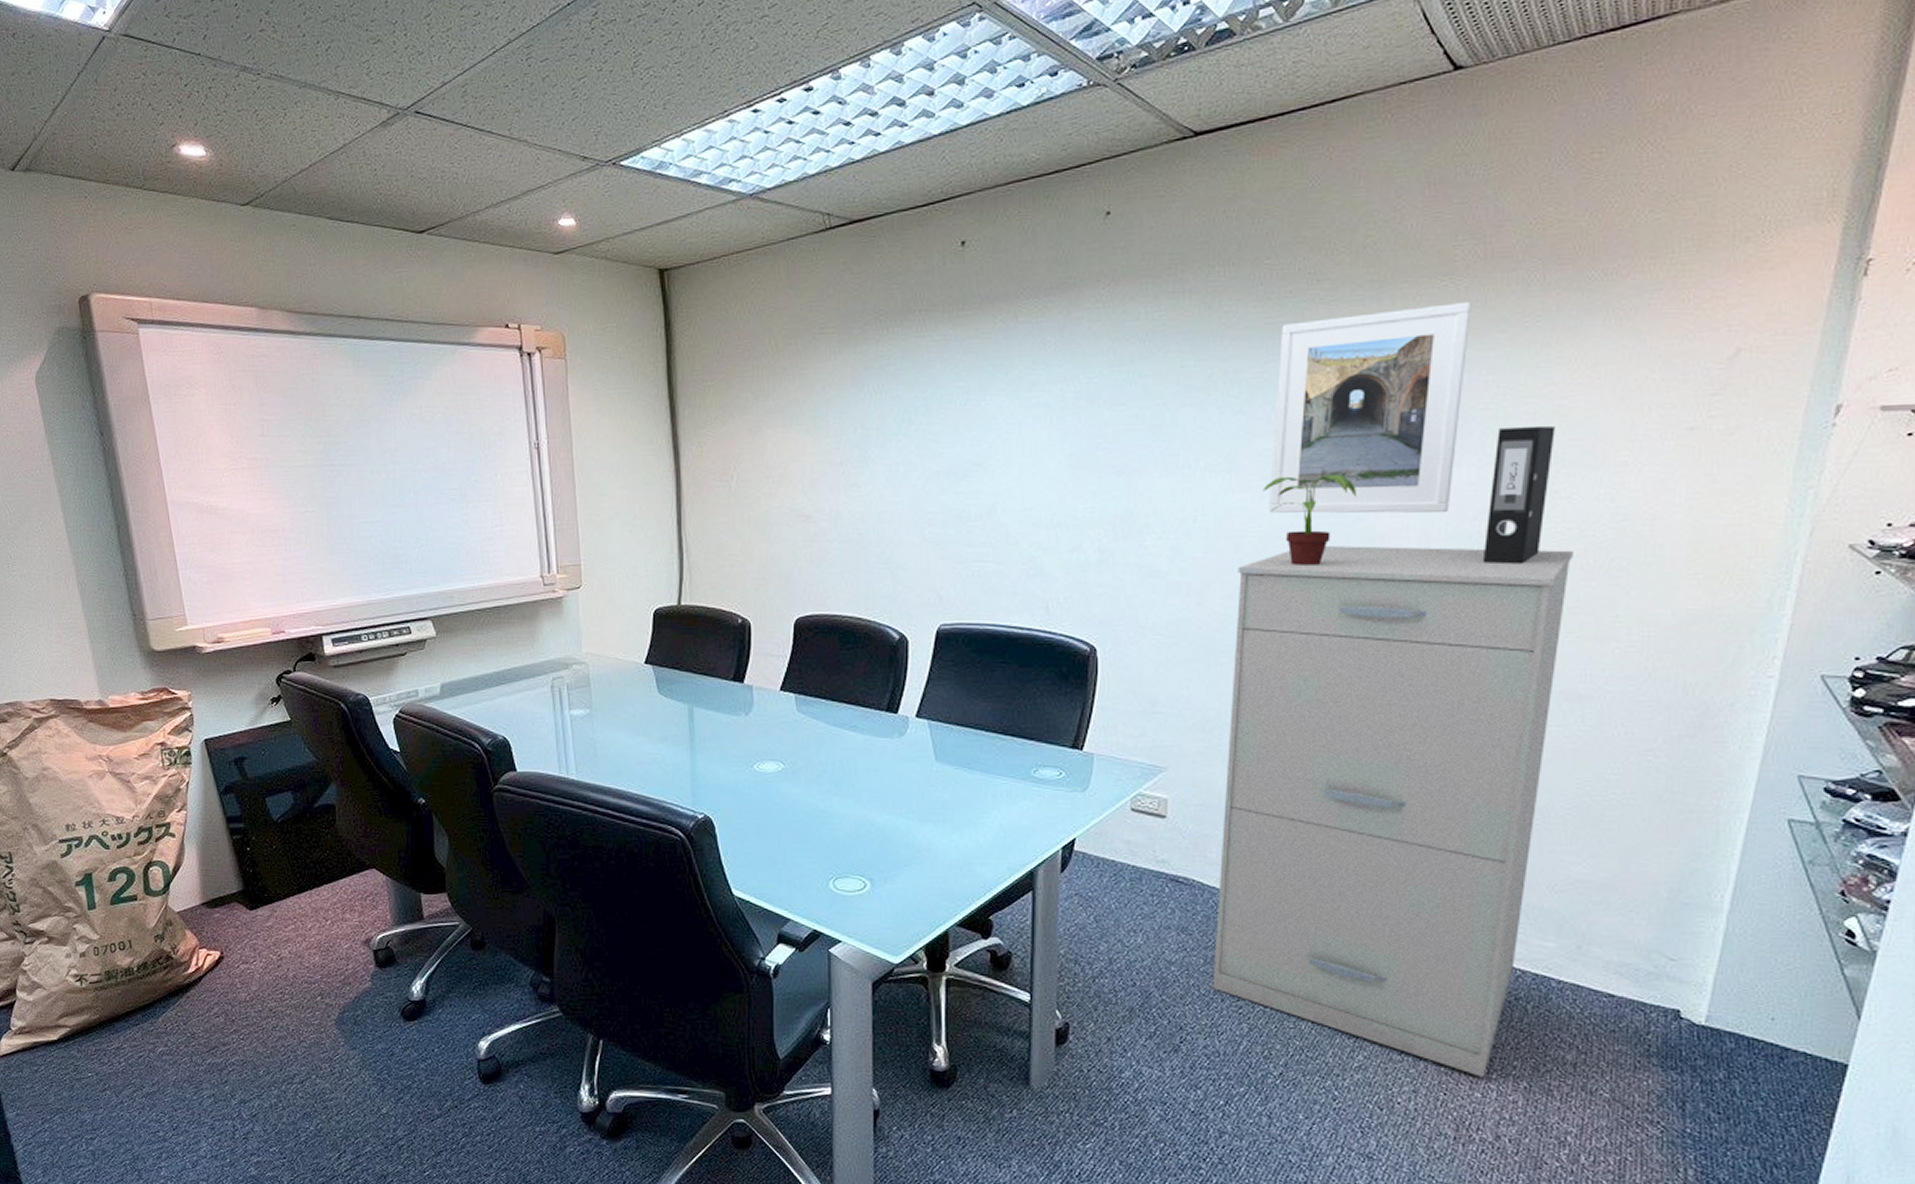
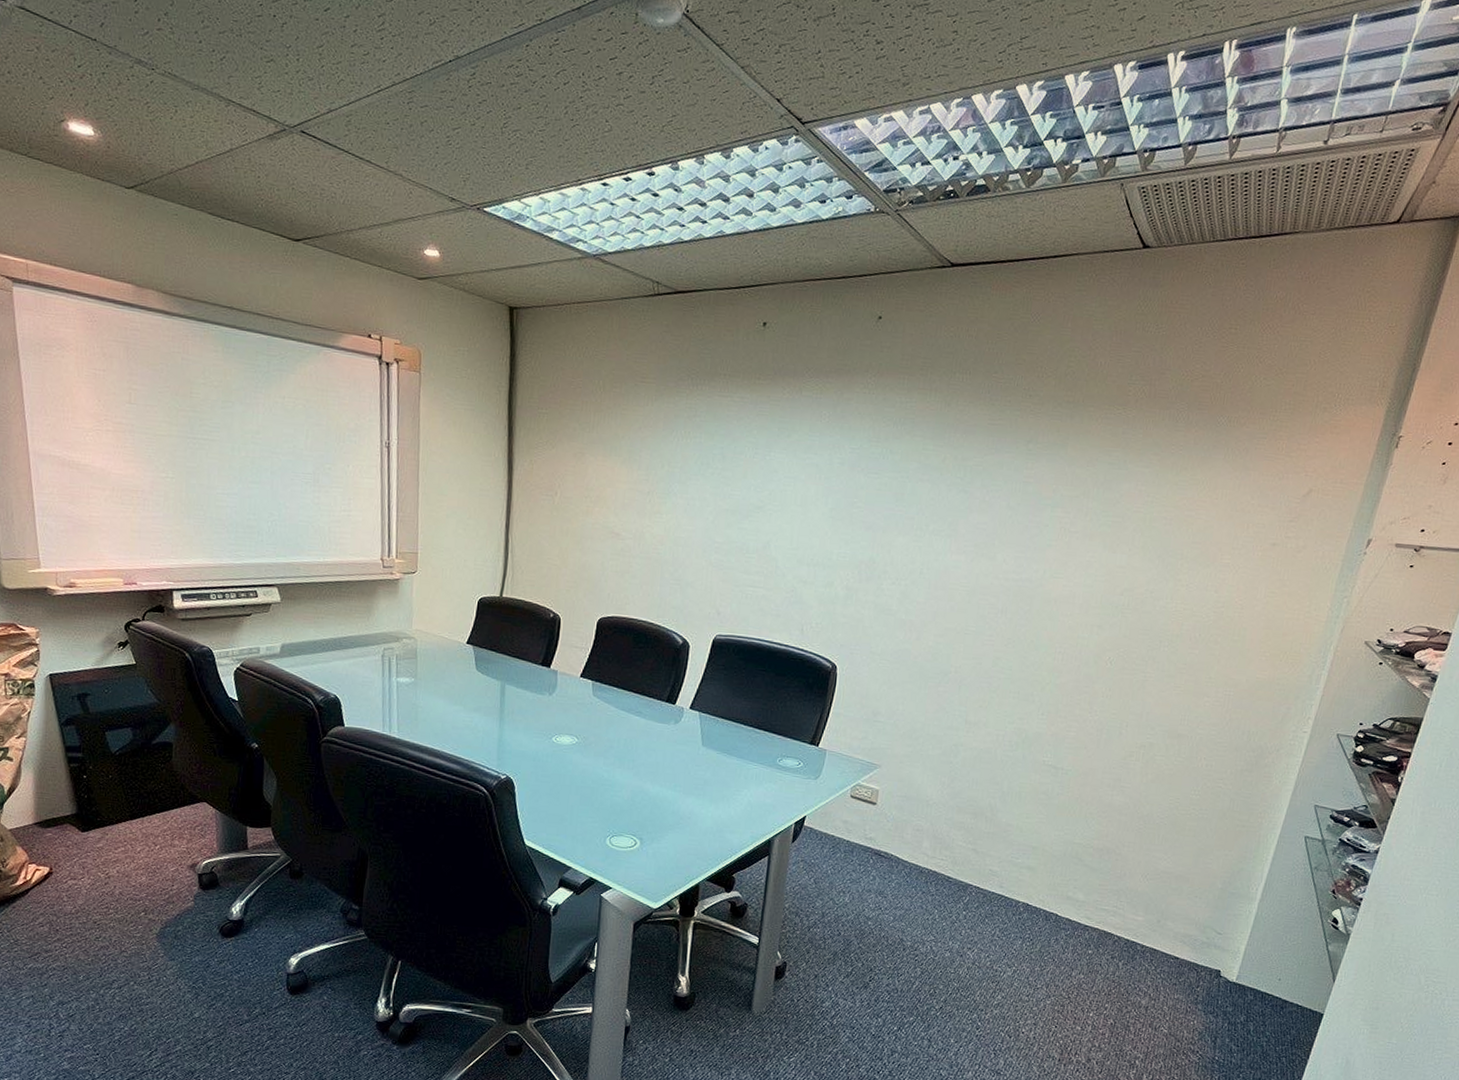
filing cabinet: present [1212,546,1573,1077] -> none [897,604,1186,1015]
potted plant: present [1262,474,1356,567] -> none [973,545,1041,618]
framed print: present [1269,301,1472,514] -> none [976,426,1137,588]
binder: present [1482,425,1555,565] -> none [1123,528,1184,632]

